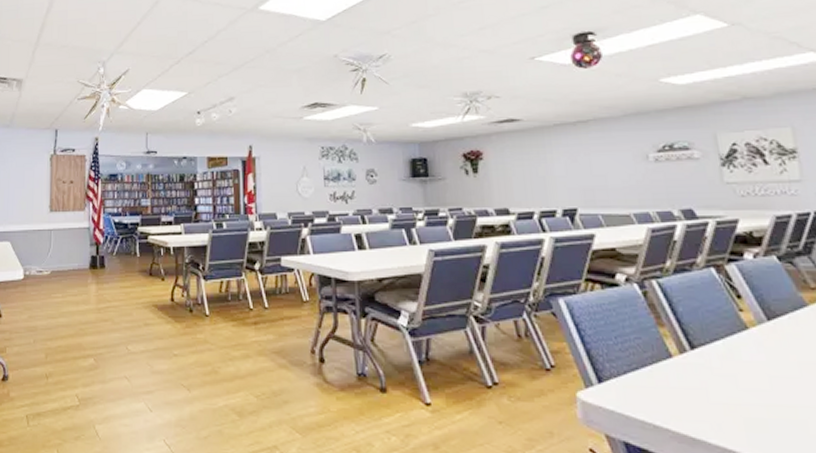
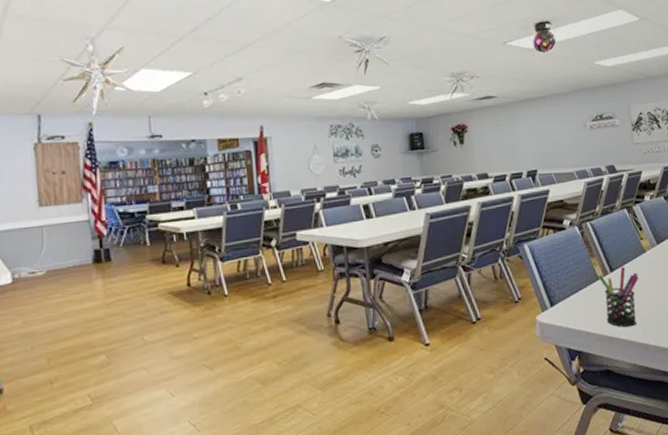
pen holder: none [671,344,737,430] -> present [598,266,639,328]

